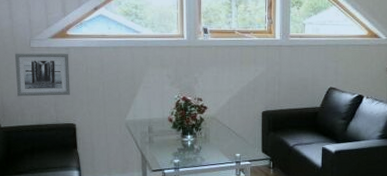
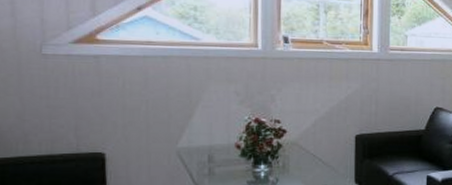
wall art: present [14,53,70,97] -> none [16,61,99,118]

